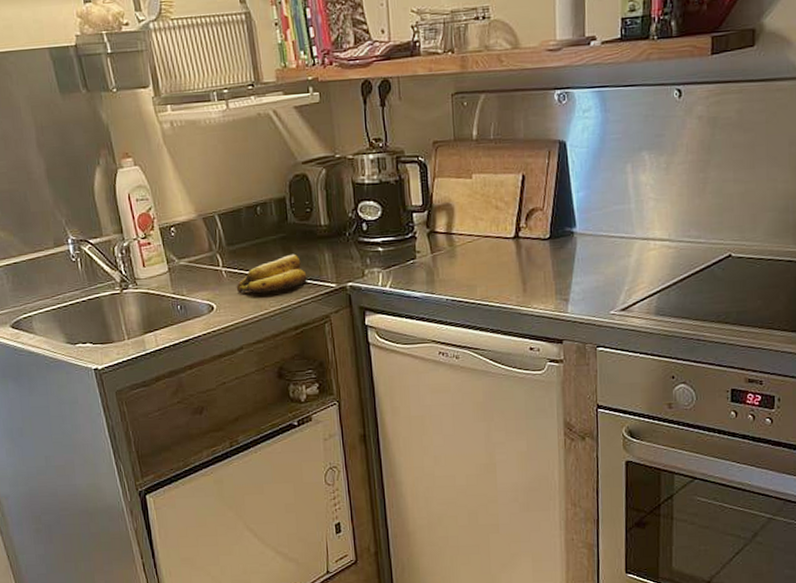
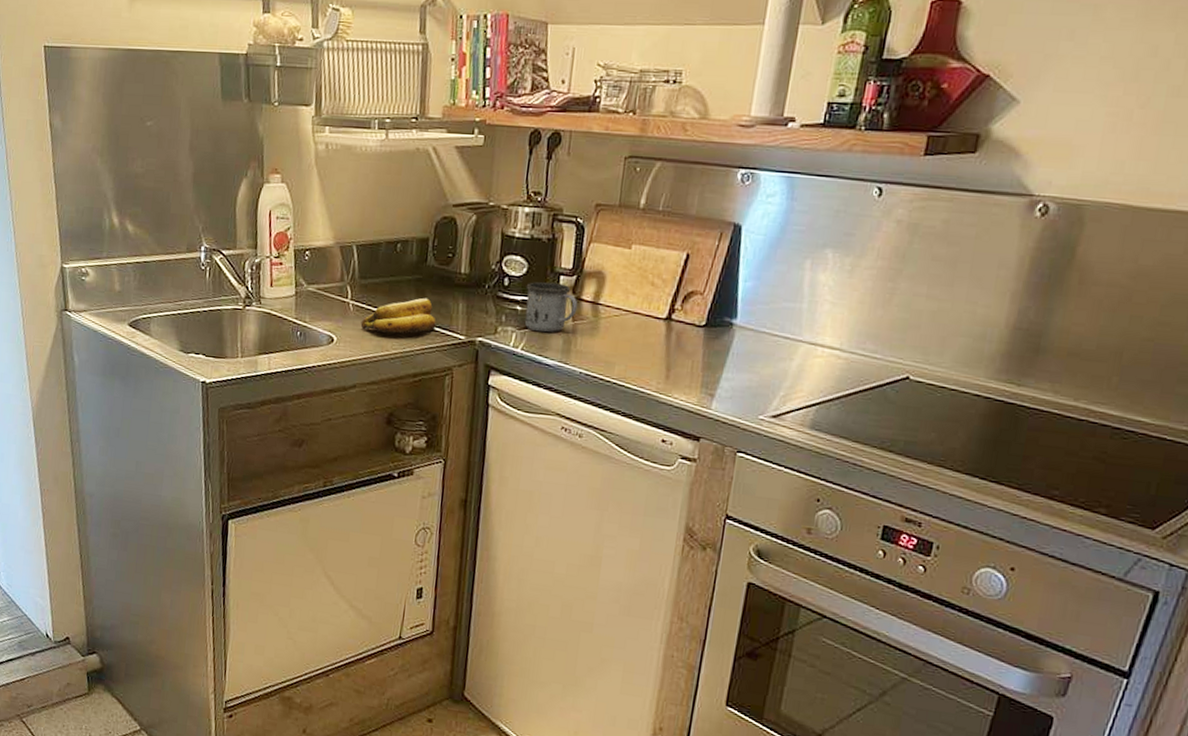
mug: none [383,220,434,269] -> present [524,281,578,332]

